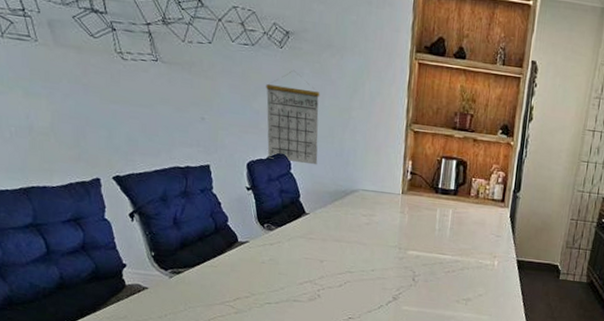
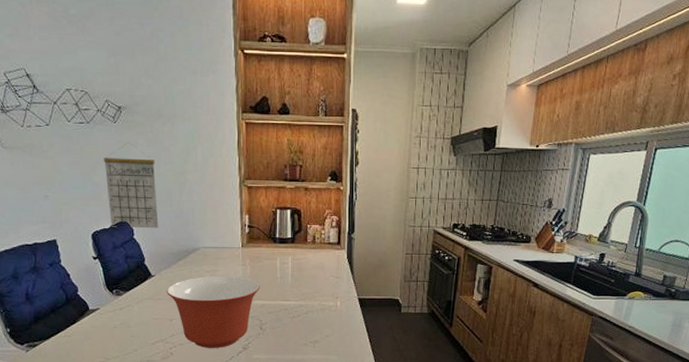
mixing bowl: none [319,220,417,296] -> present [167,276,260,348]

